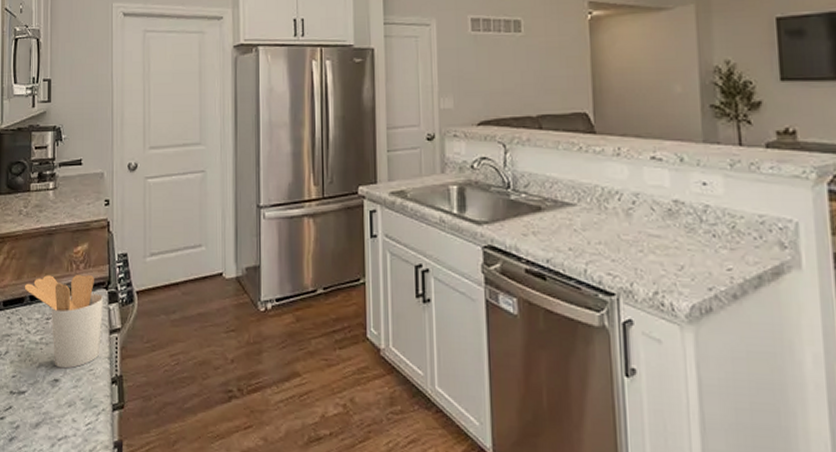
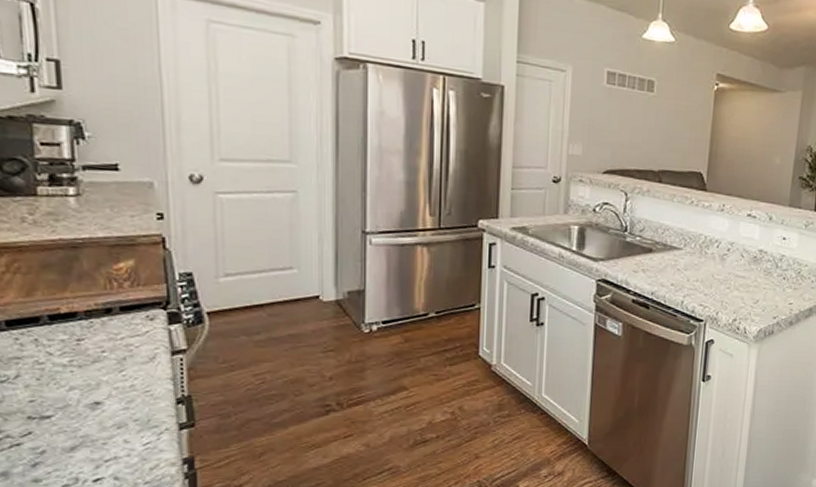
utensil holder: present [24,275,104,369] -> none [38,293,161,391]

